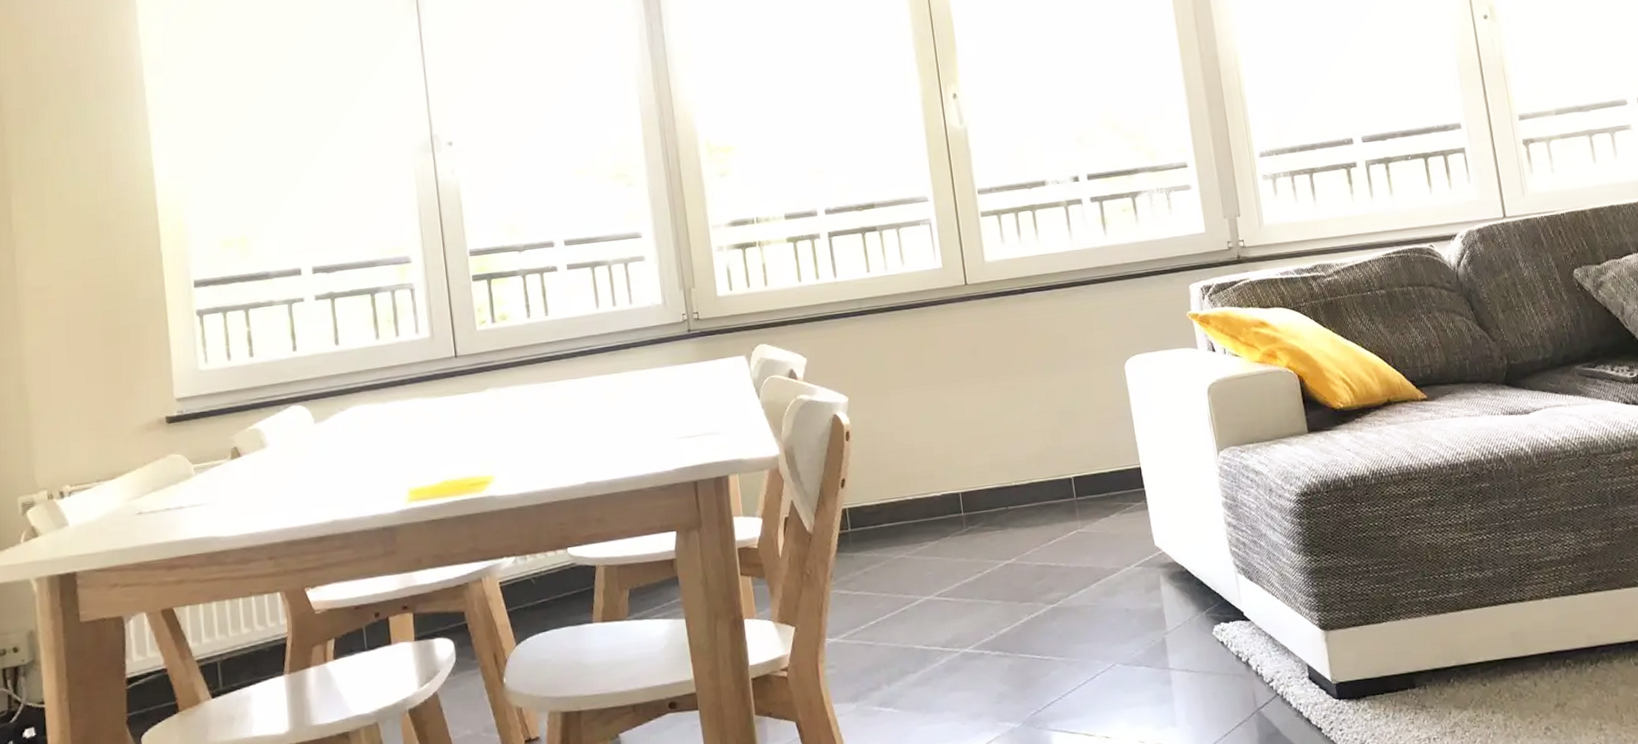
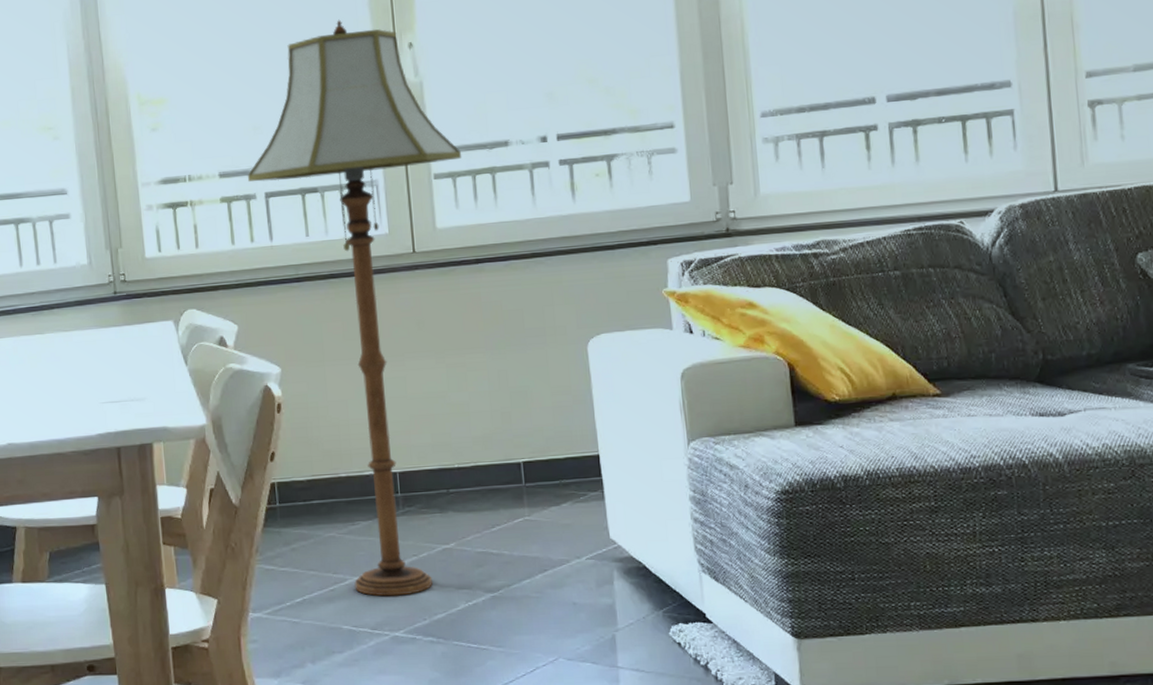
floor lamp: none [811,73,1005,615] -> present [247,19,462,597]

